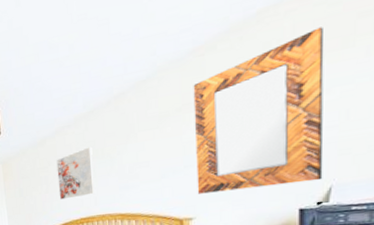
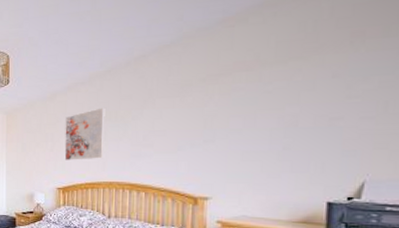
home mirror: present [193,26,325,194] -> none [215,12,364,174]

